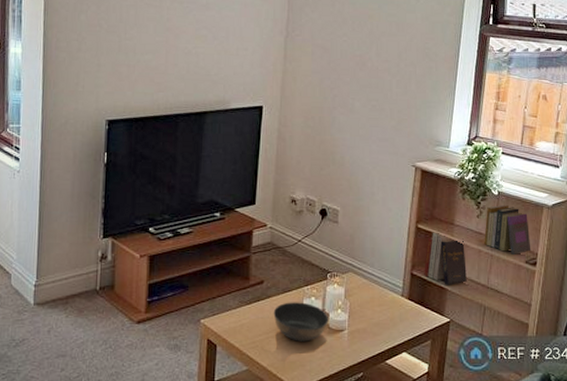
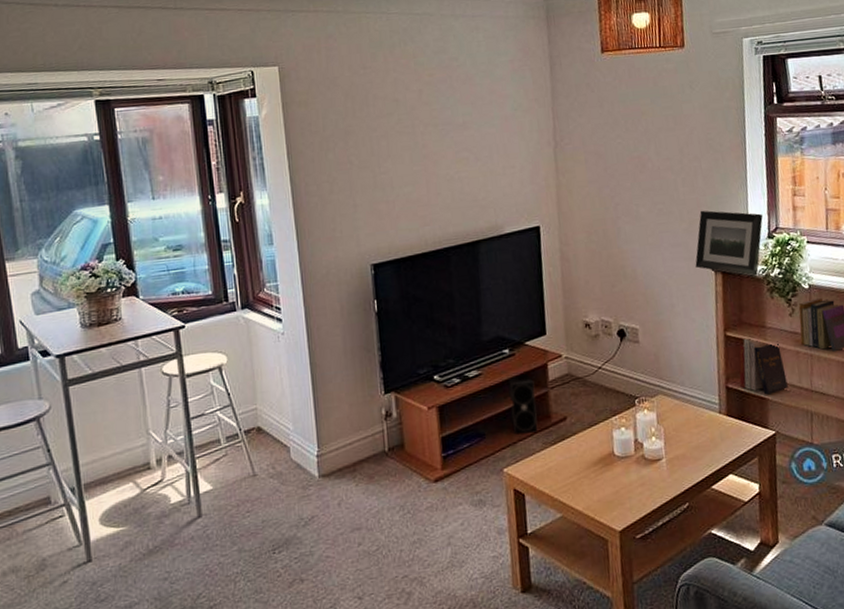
stereo: none [214,235,239,291] -> present [507,371,538,433]
bowl: present [273,302,329,343] -> none [581,434,644,479]
picture frame: none [398,111,466,177] -> present [695,210,764,276]

